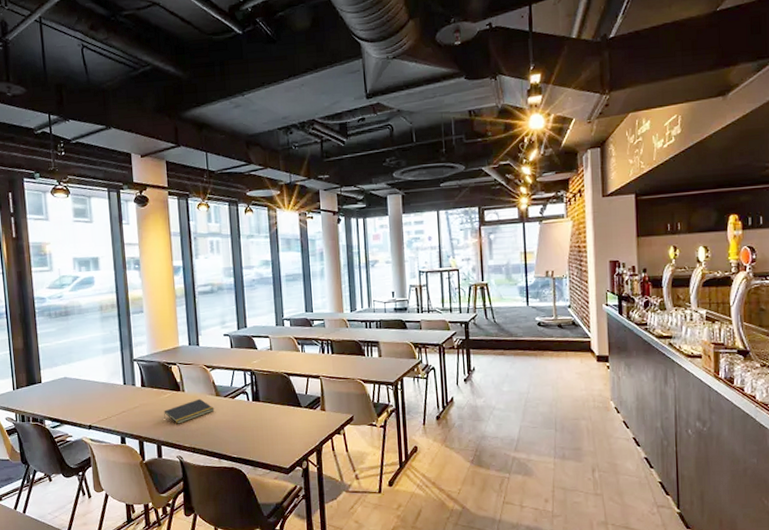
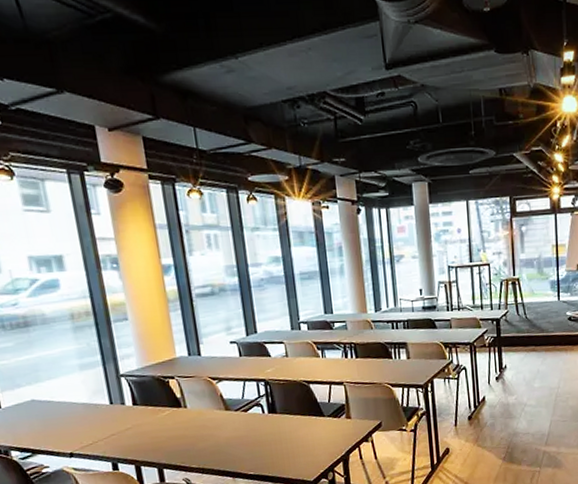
notepad: present [164,398,215,424] -> none [163,414,225,444]

